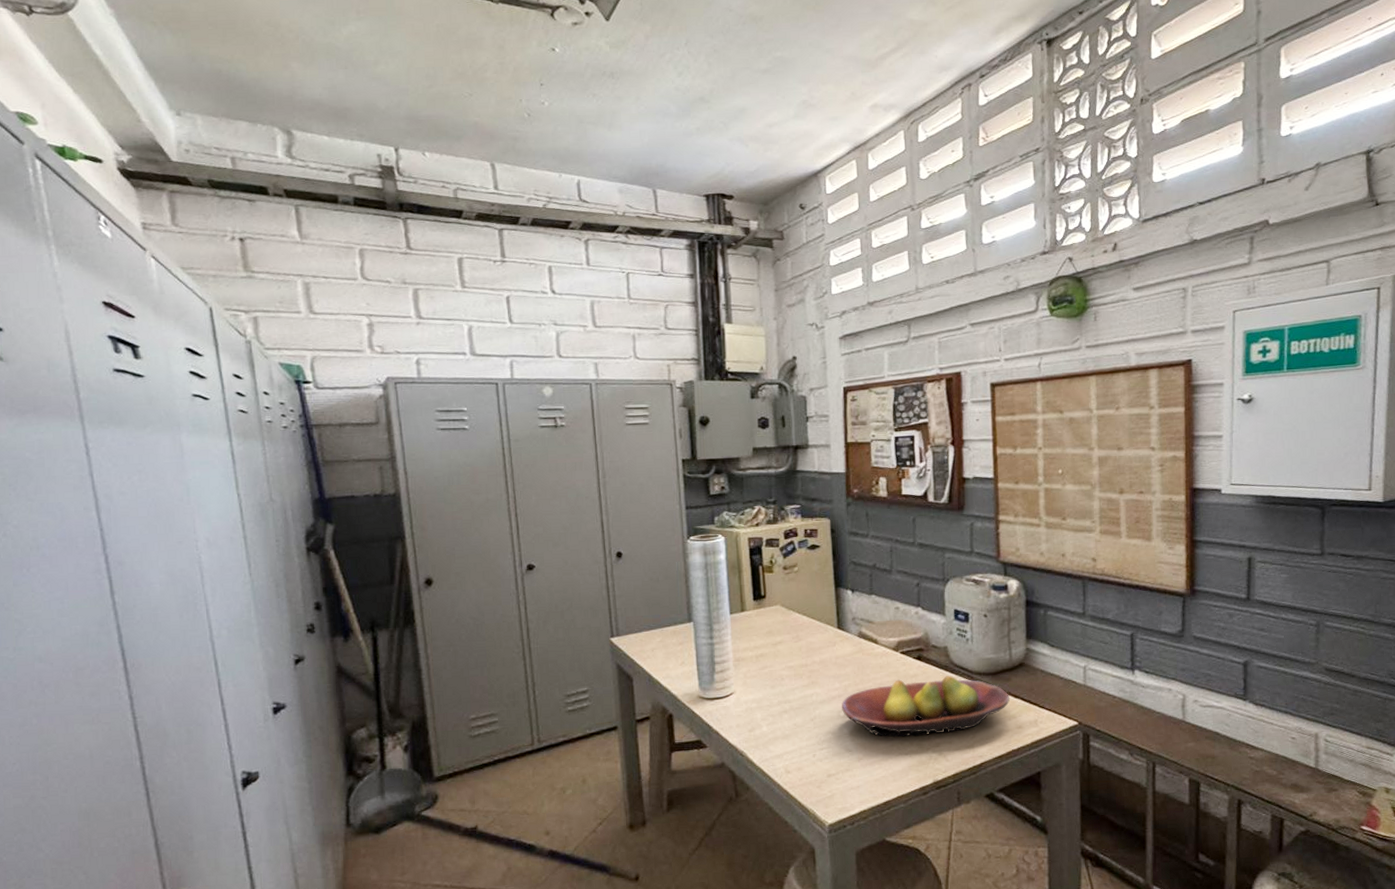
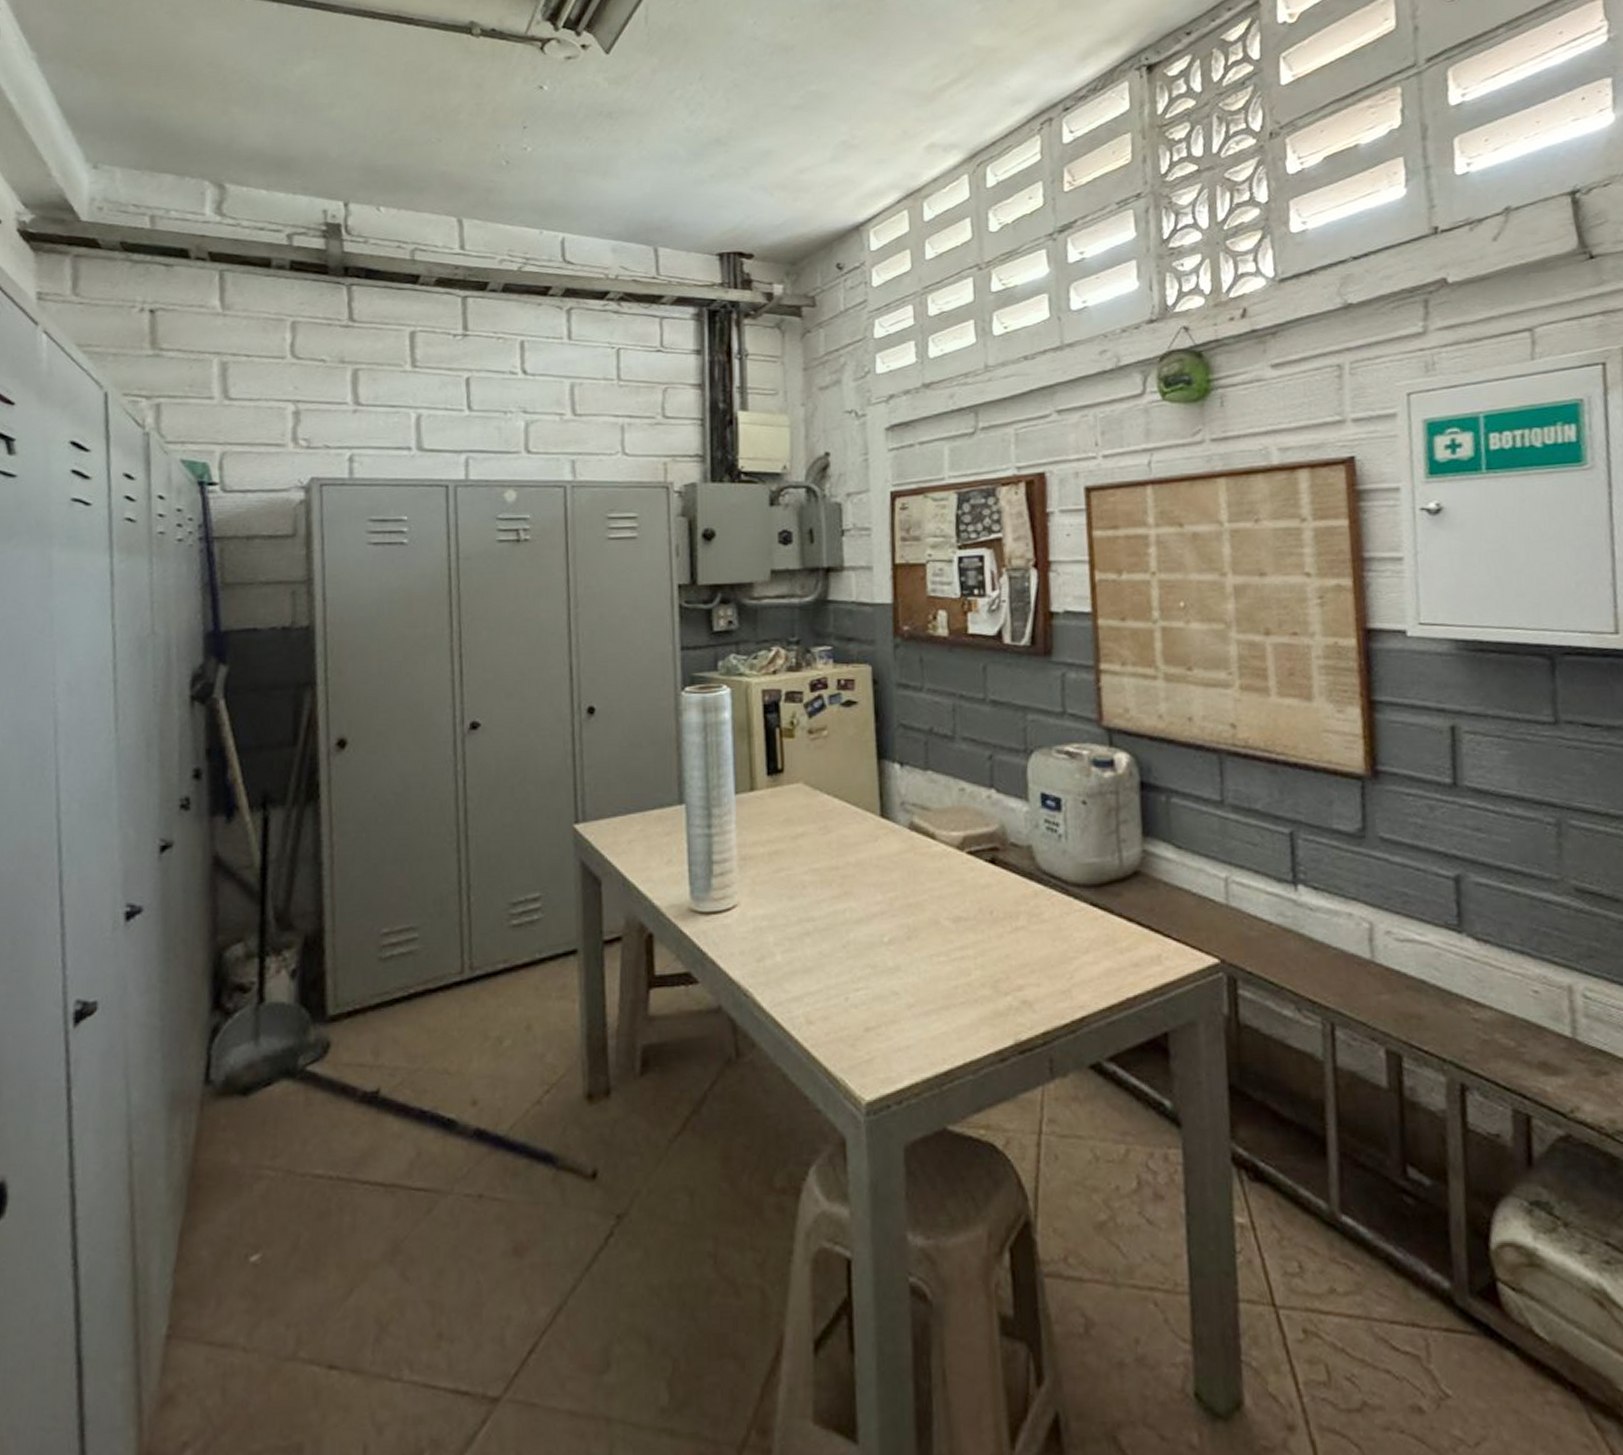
fruit bowl: present [842,675,1010,737] -> none [885,887,1121,975]

